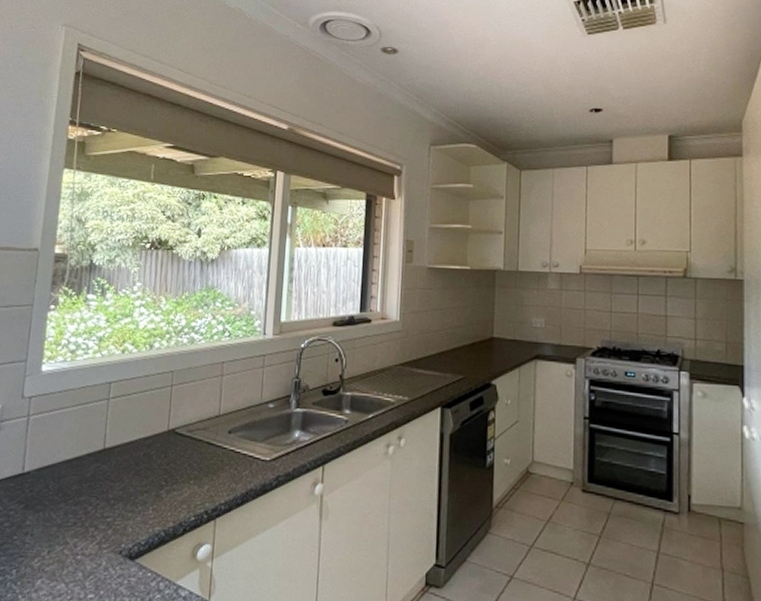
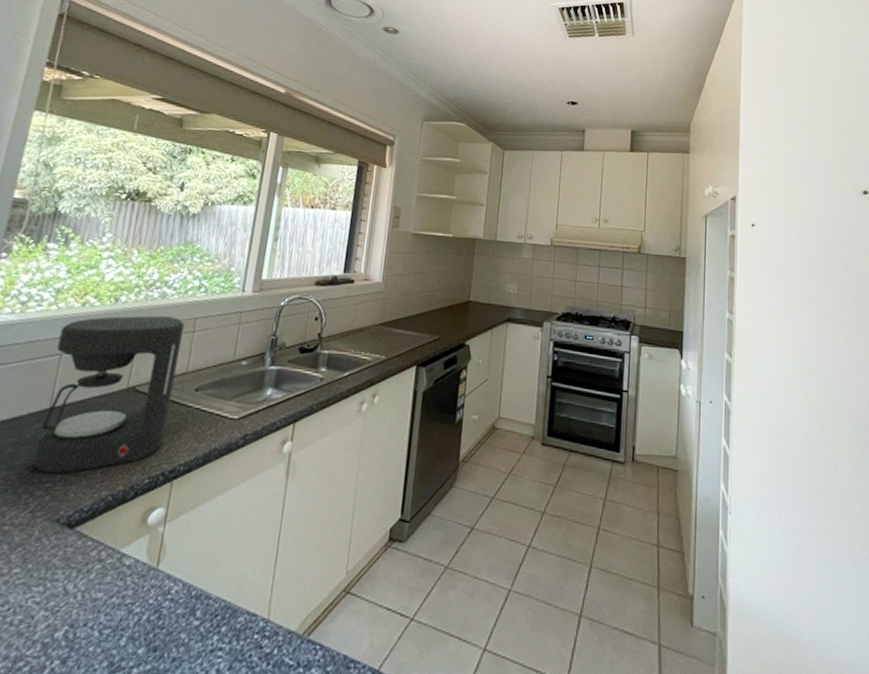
coffee maker: none [94,361,214,510] -> present [32,315,185,474]

